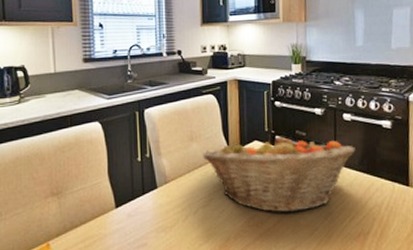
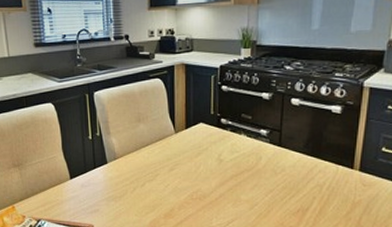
fruit basket: present [203,134,355,213] -> none [150,117,301,189]

